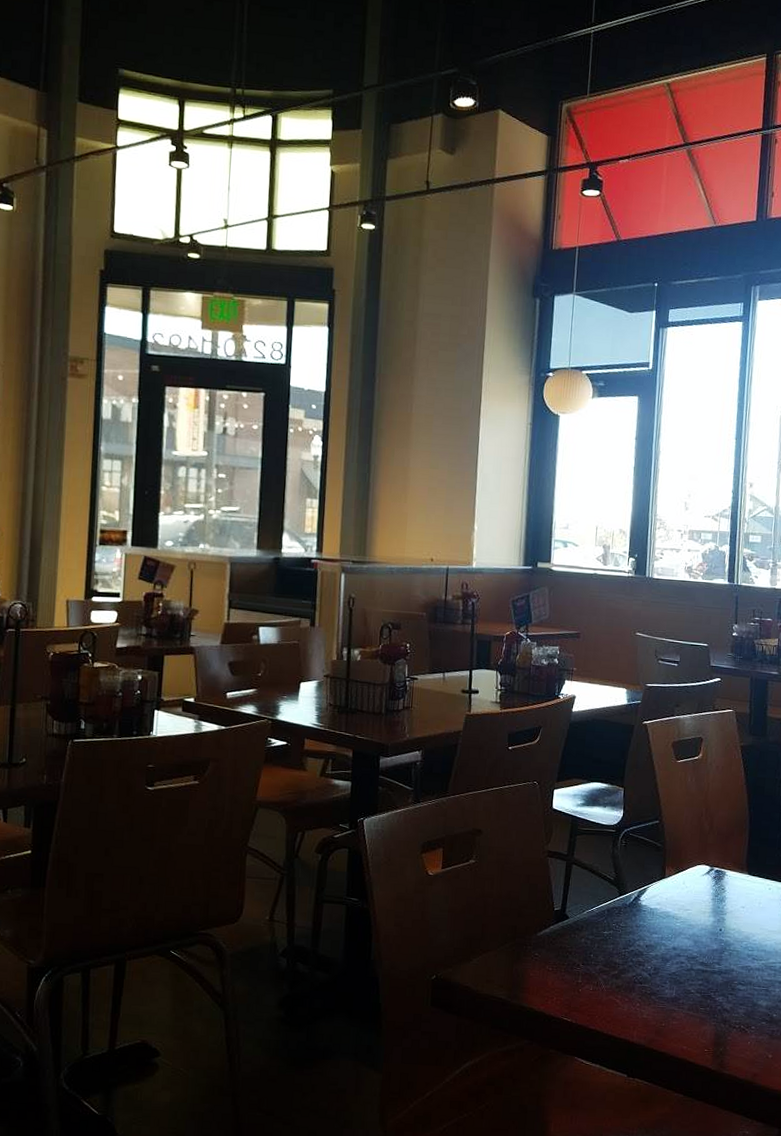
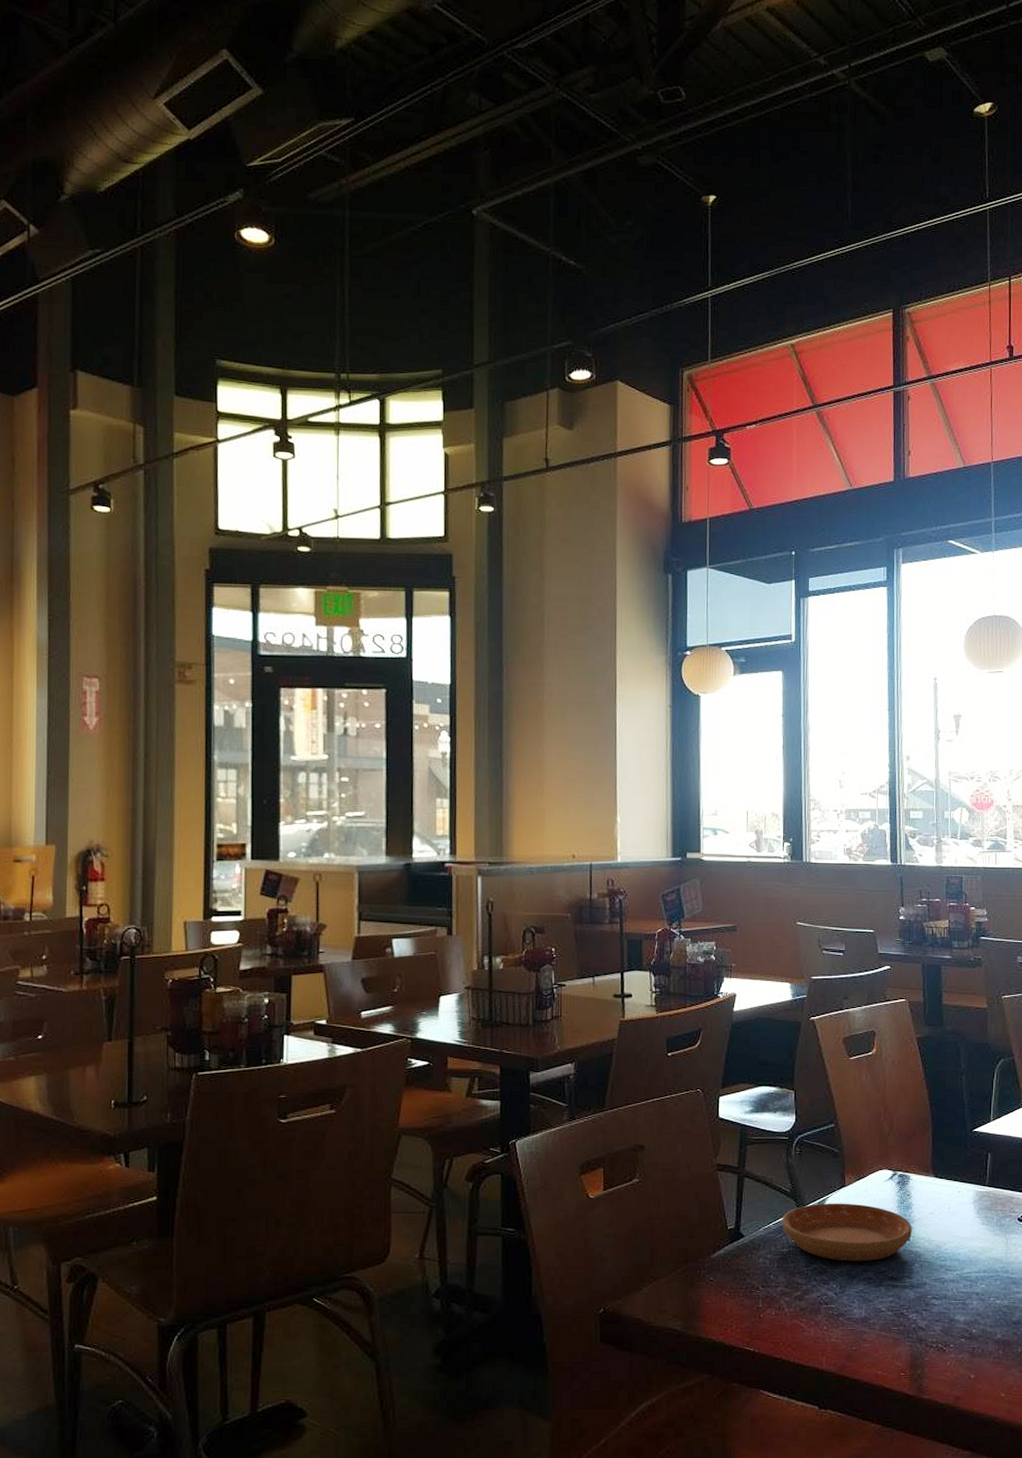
saucer: none [604,892,724,948] -> present [782,1203,912,1262]

